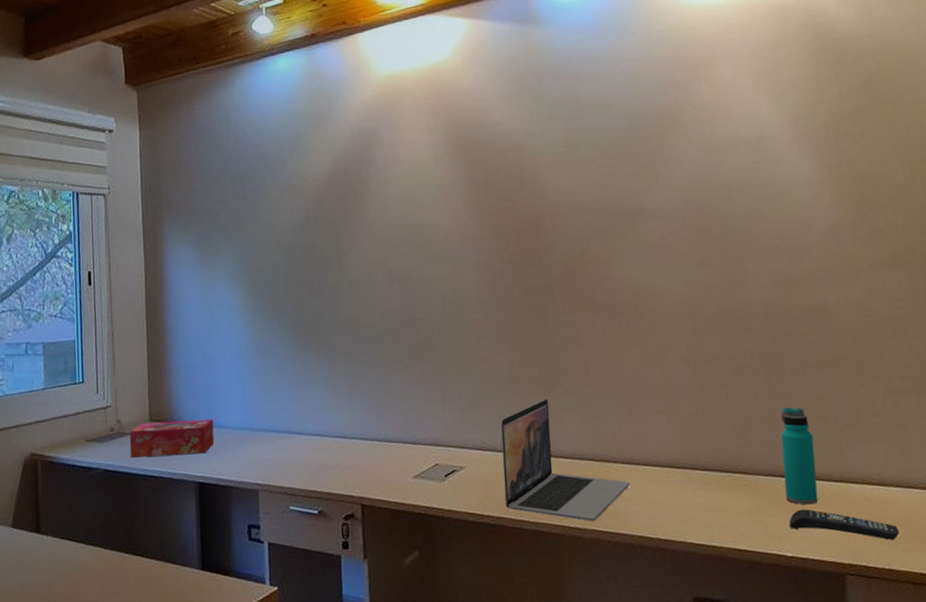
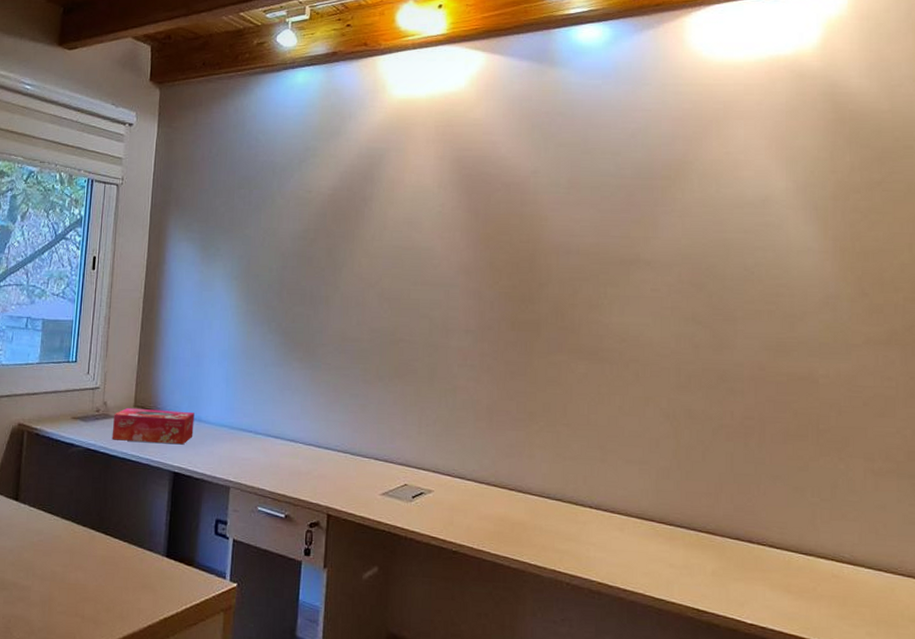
laptop: present [500,399,630,521] -> none [468,434,595,561]
water bottle: present [781,407,818,505] -> none [752,473,786,575]
remote control: present [789,509,900,540] -> none [752,577,865,621]

